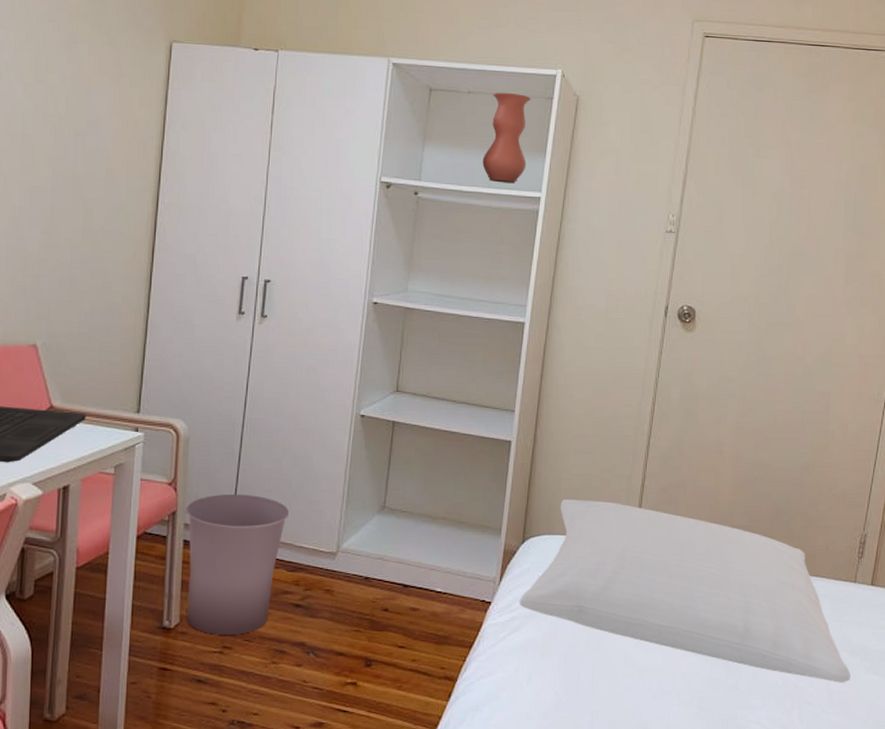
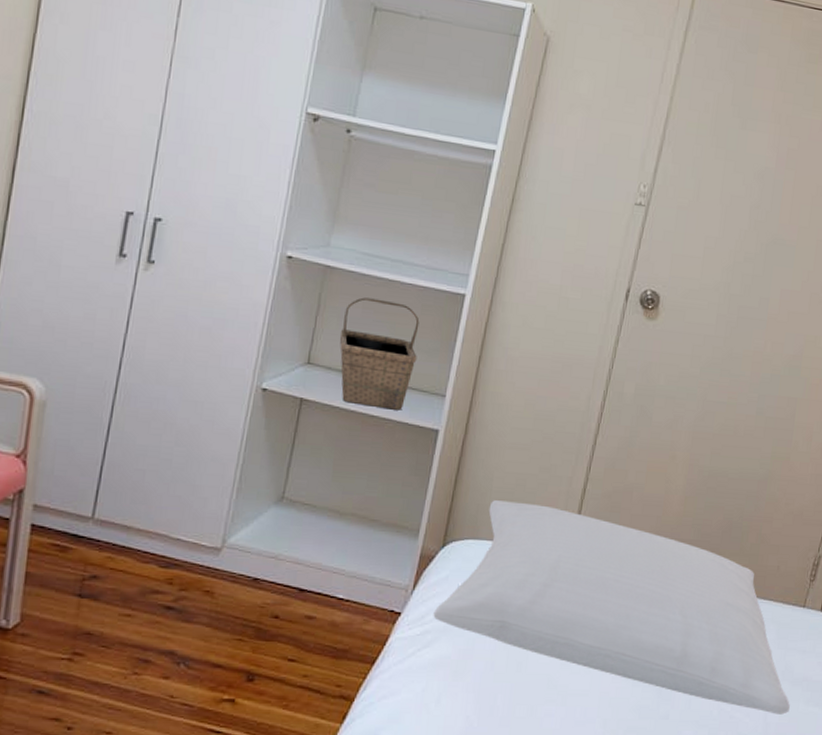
waste bin: present [186,493,289,635] -> none [29,471,166,640]
basket: none [422,332,488,426] -> present [340,297,420,410]
vase: present [482,92,531,184] -> none [430,21,494,131]

